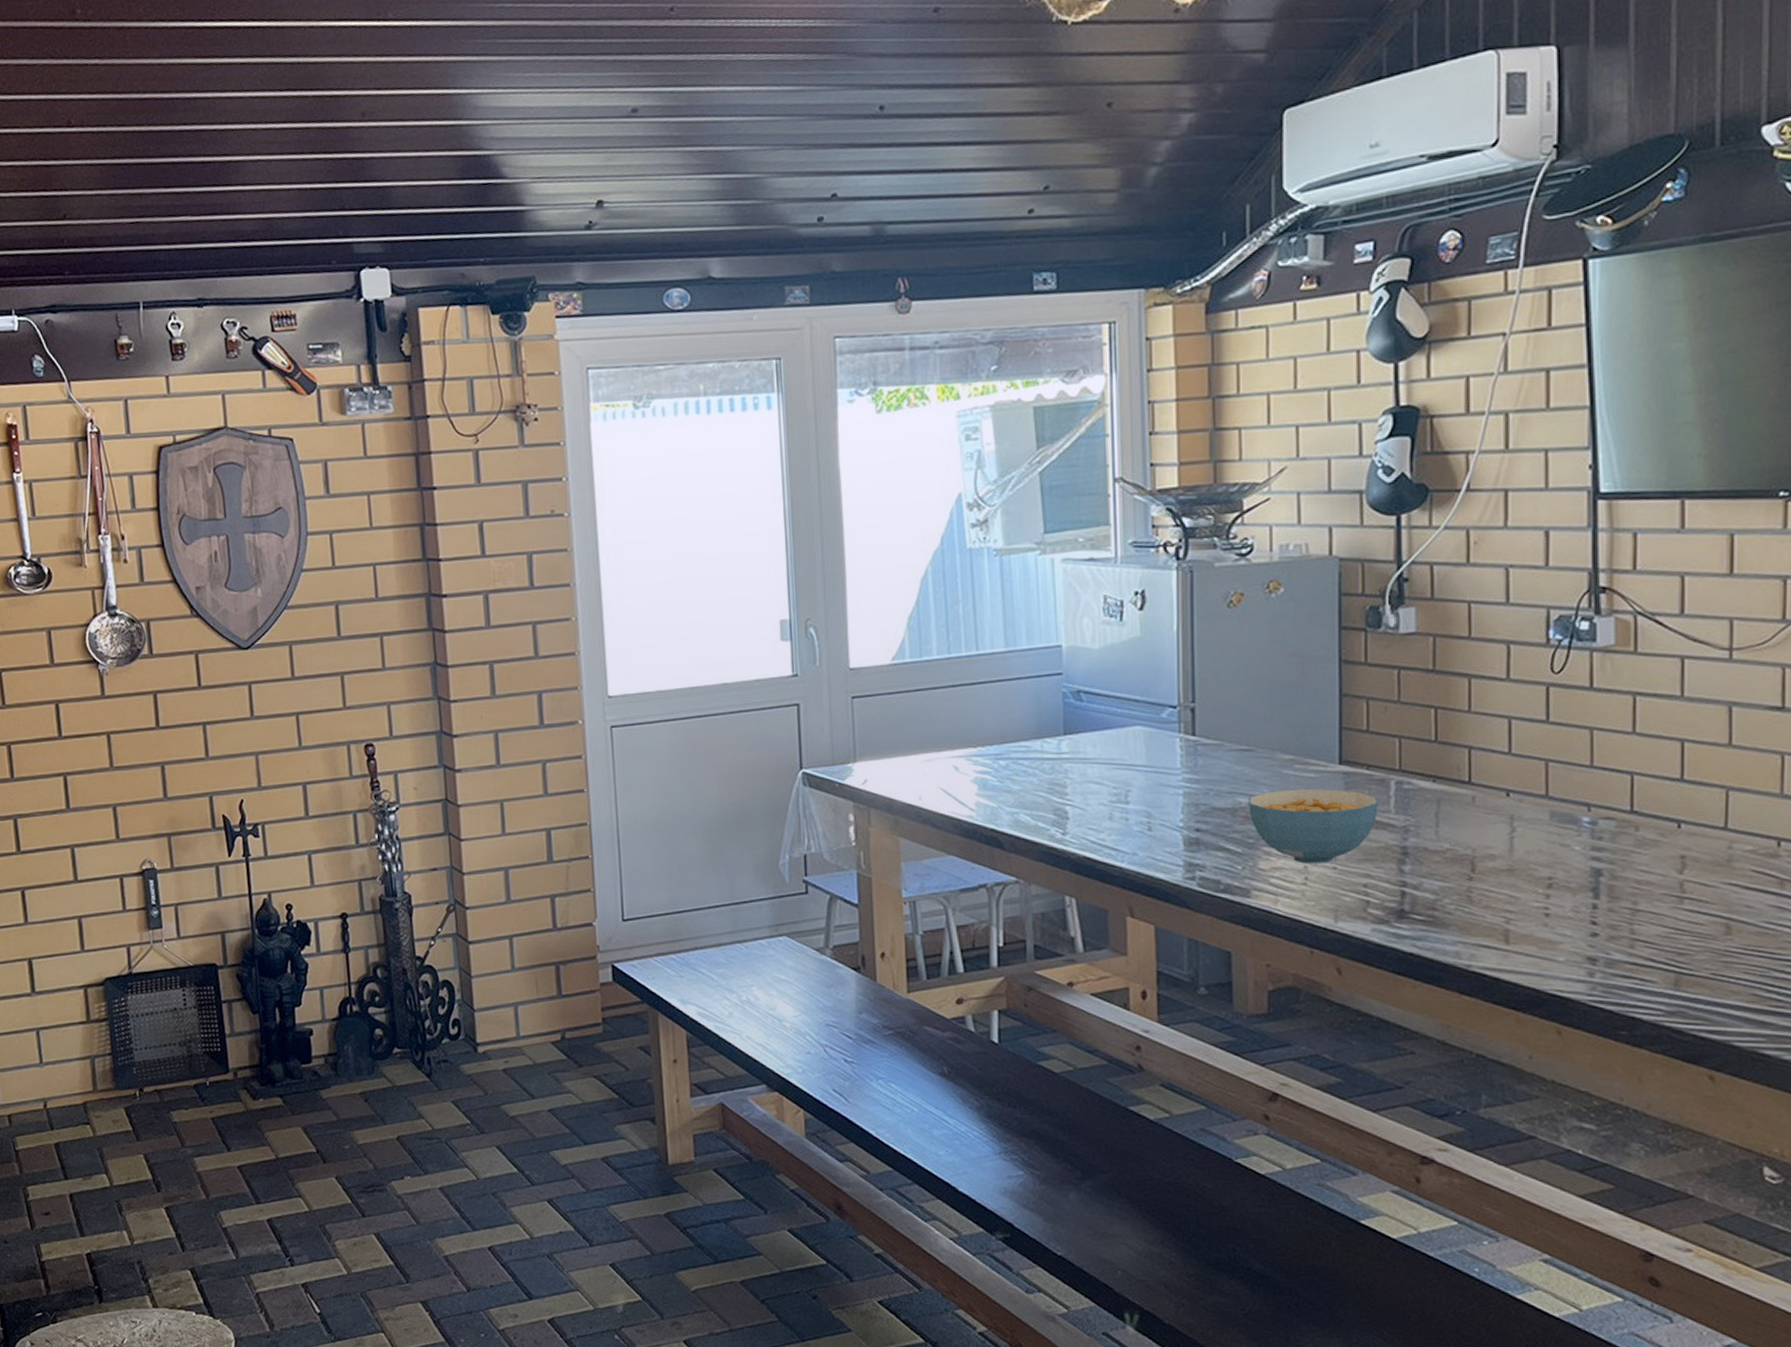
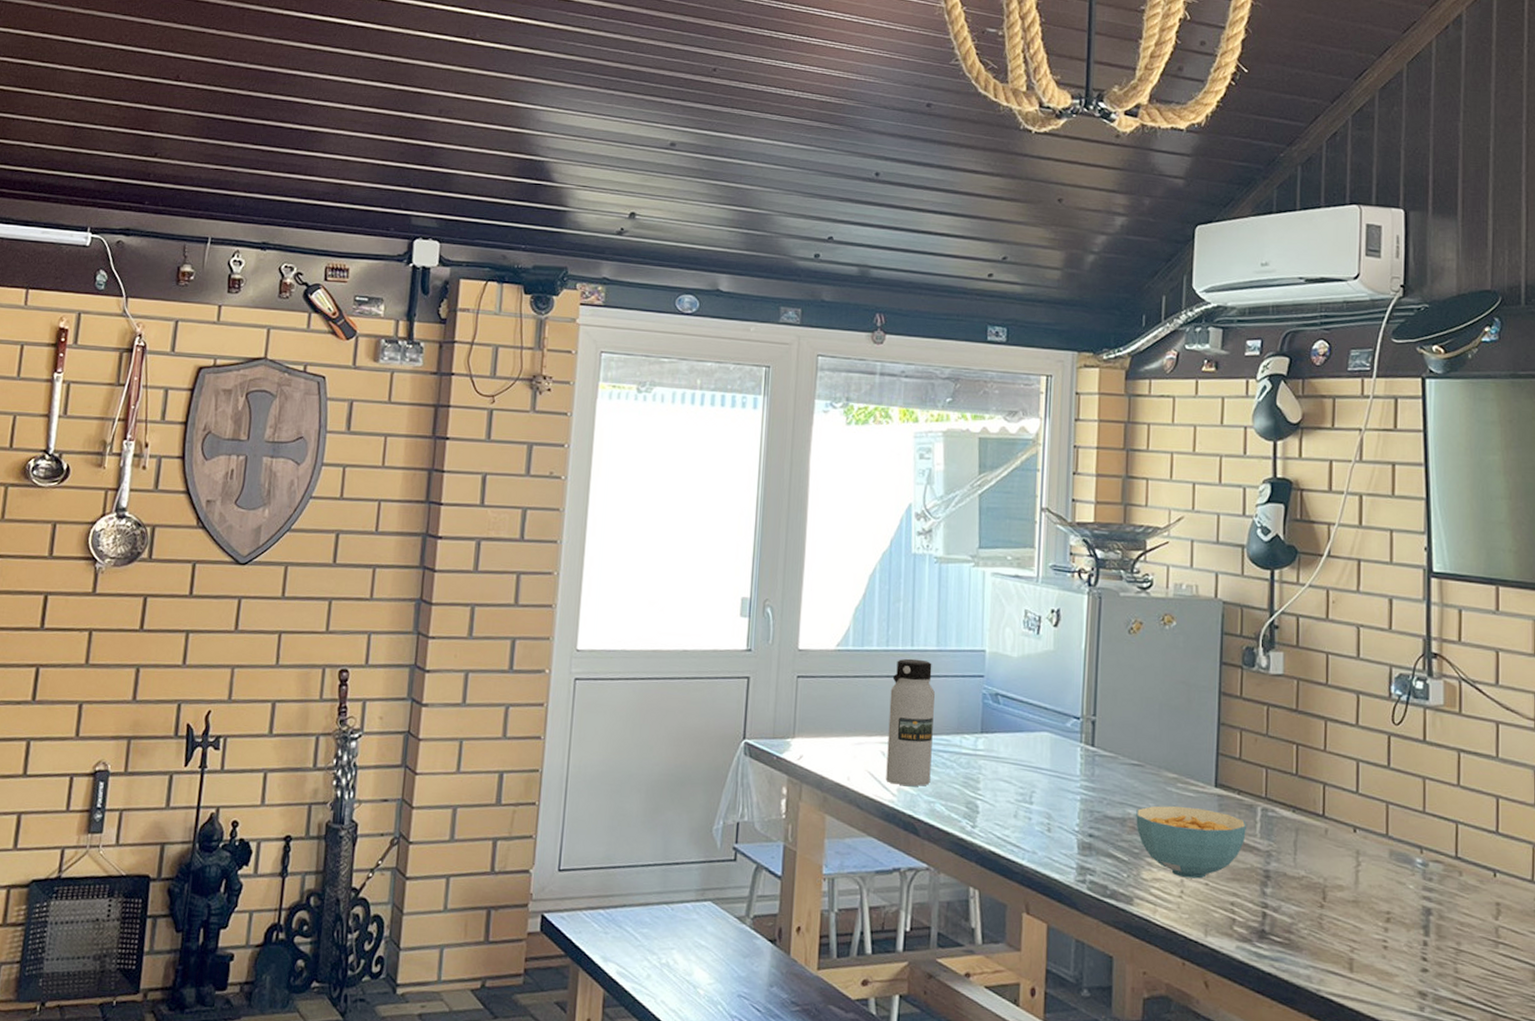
water bottle: none [957,663,1012,799] -> present [886,658,935,786]

